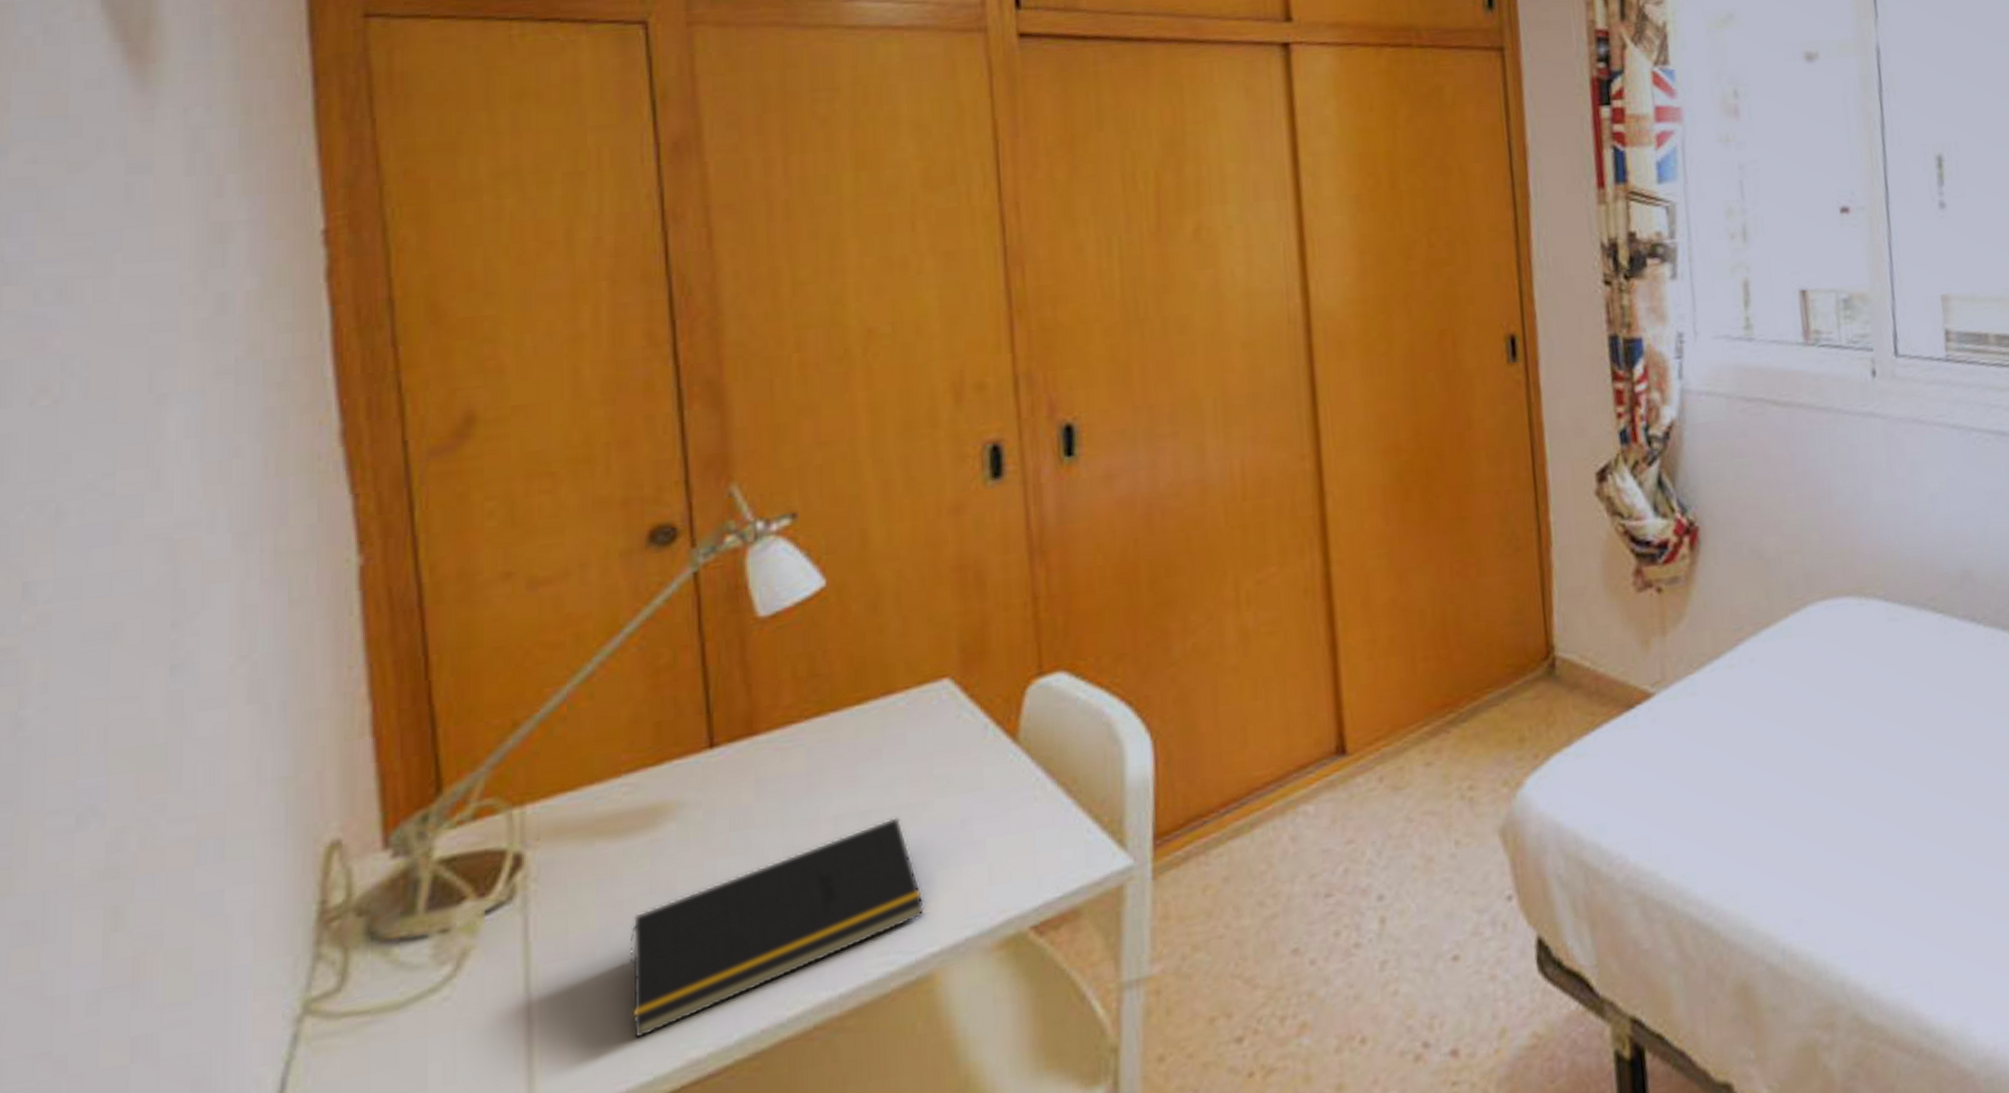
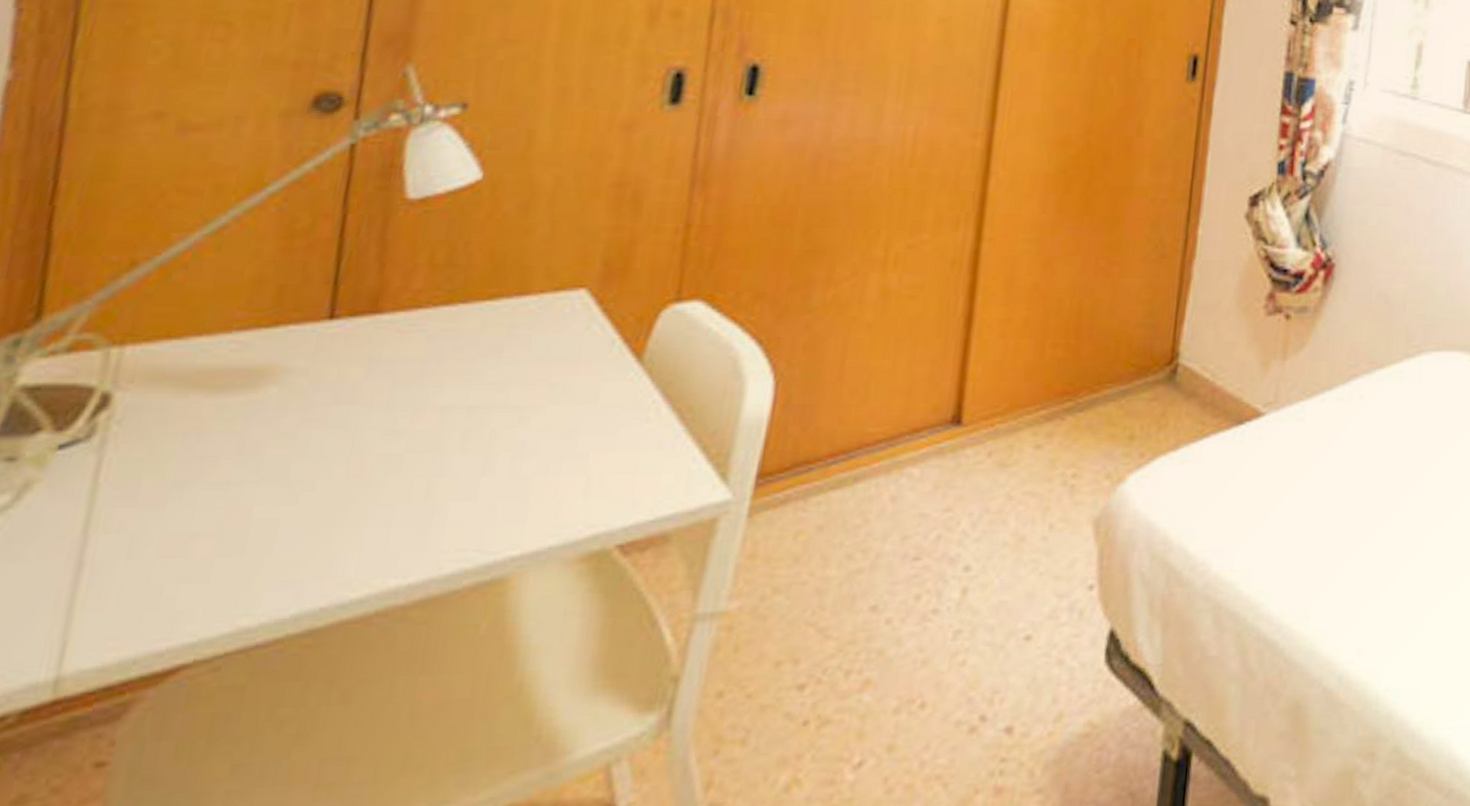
notepad: present [629,817,925,1039] -> none [187,417,515,598]

